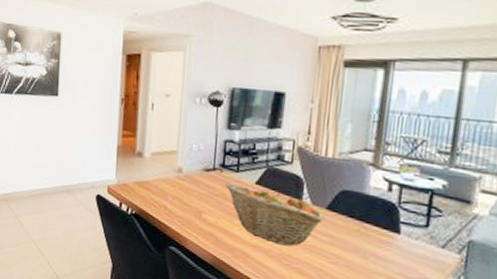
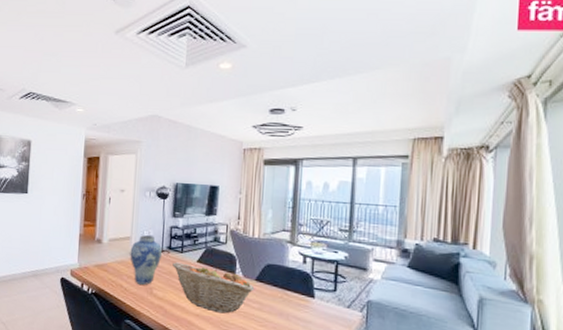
vase: none [175,149,215,208] -> present [130,235,163,286]

